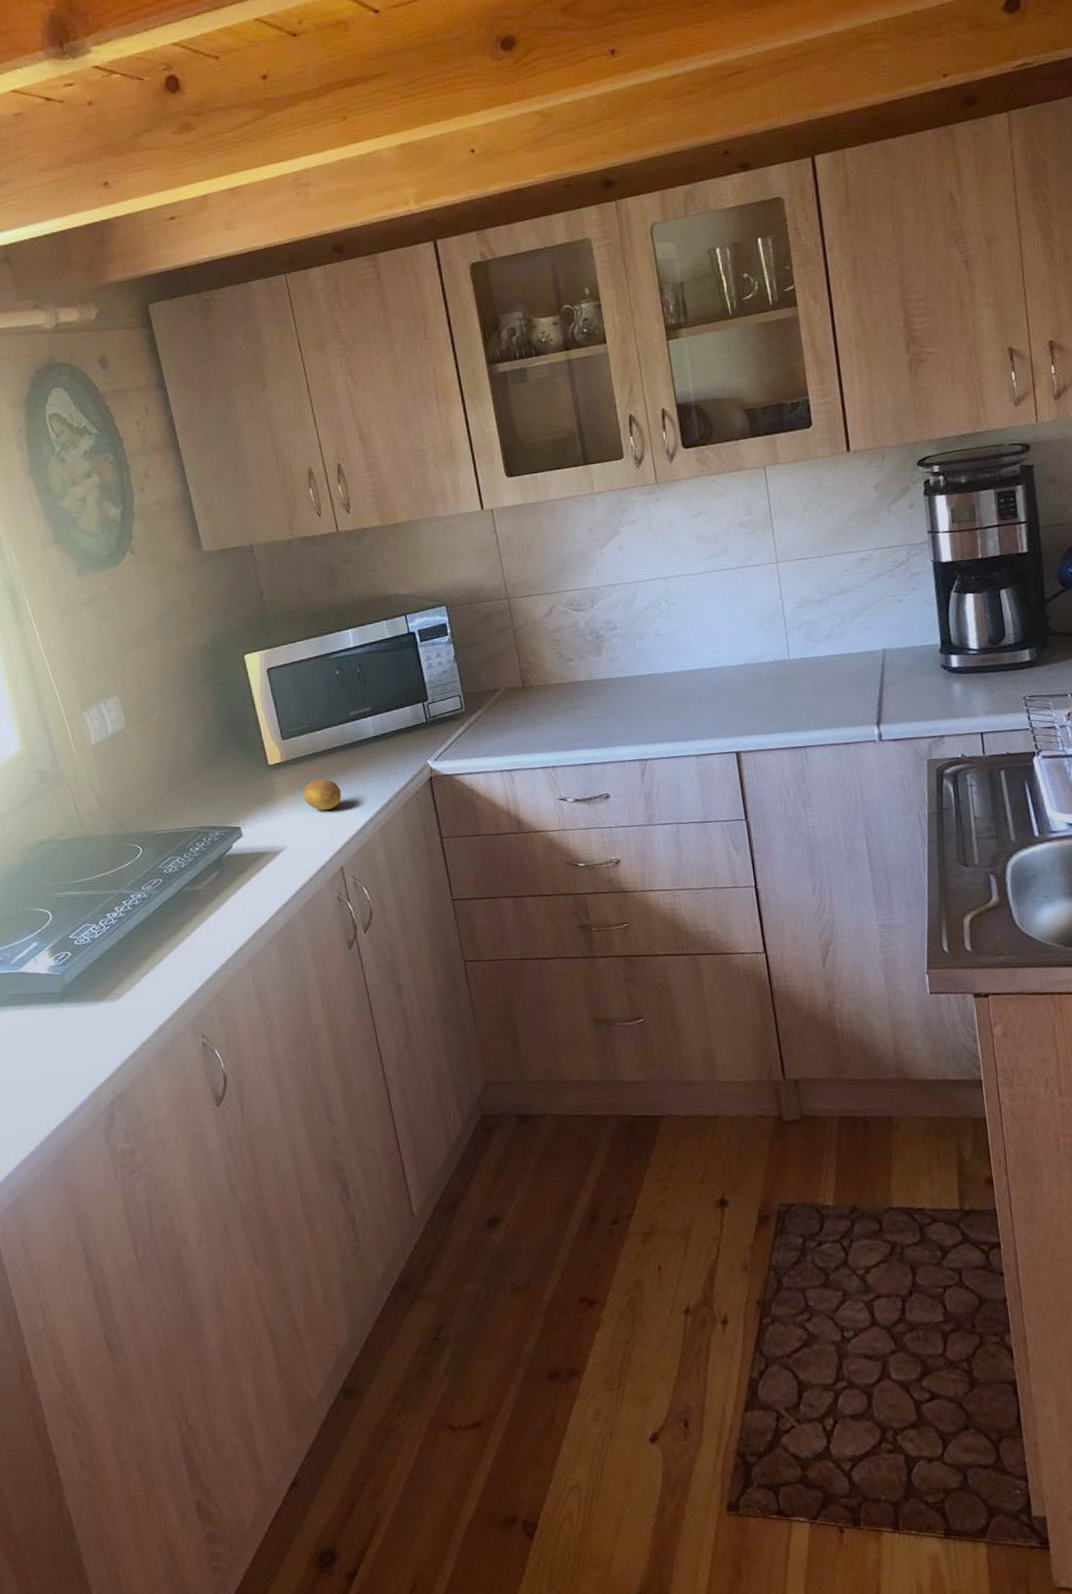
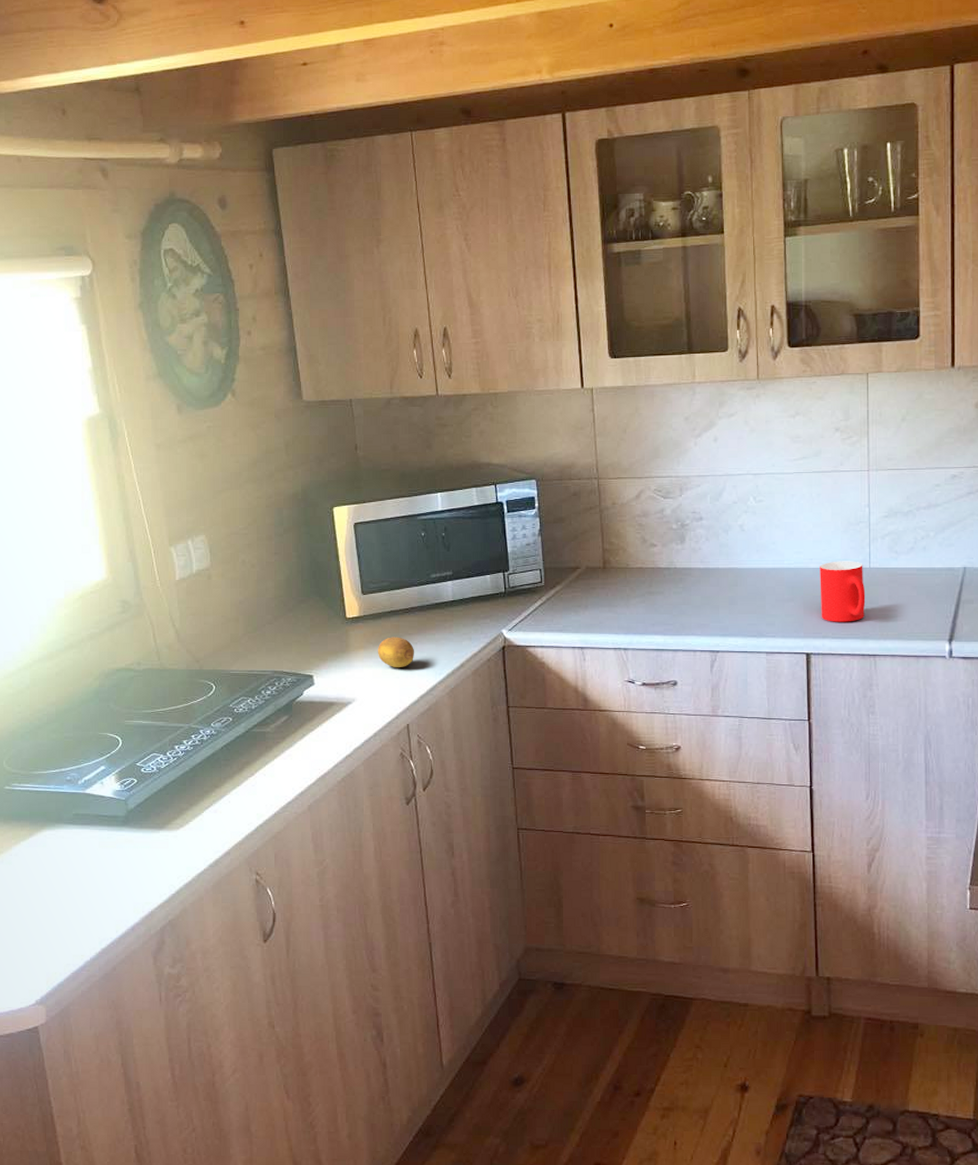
cup: none [739,654,790,718] -> present [820,561,866,622]

